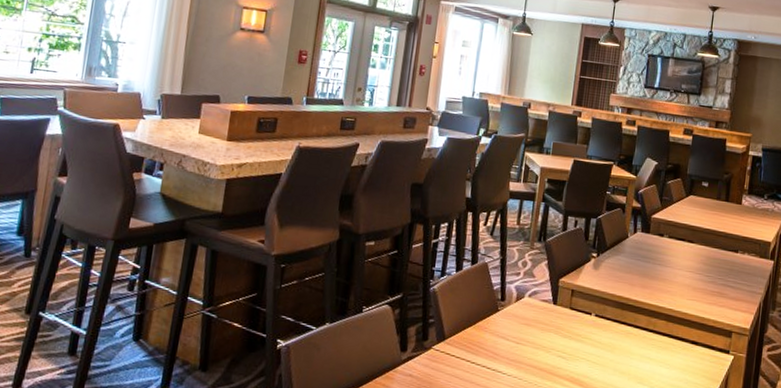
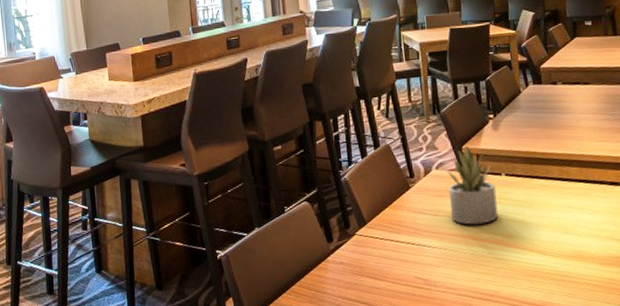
succulent plant: none [532,278,583,360] -> present [447,145,498,225]

